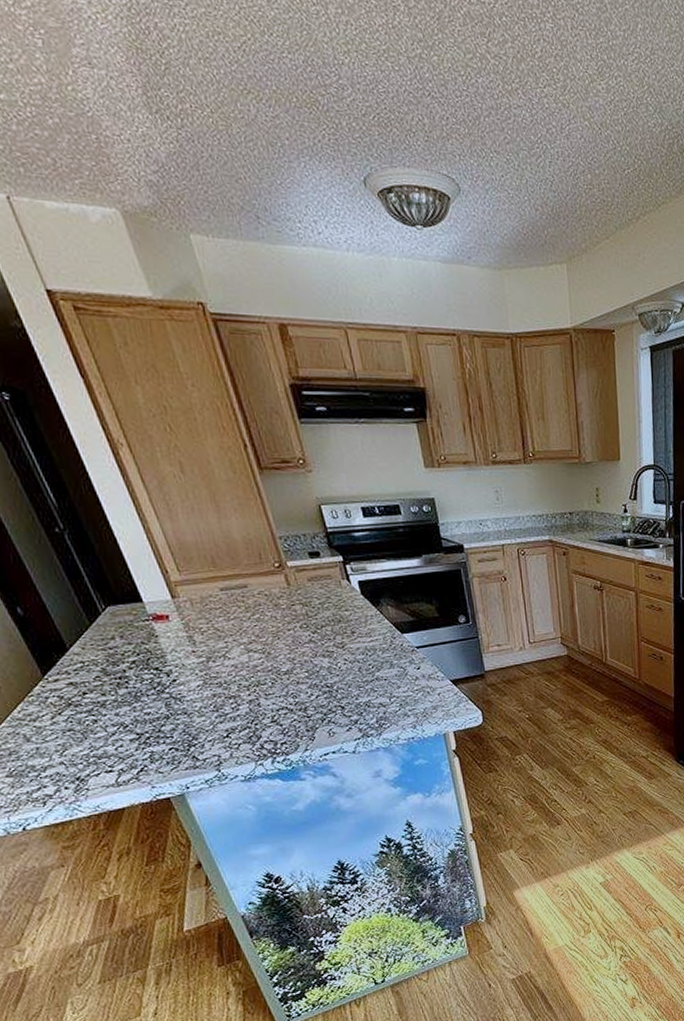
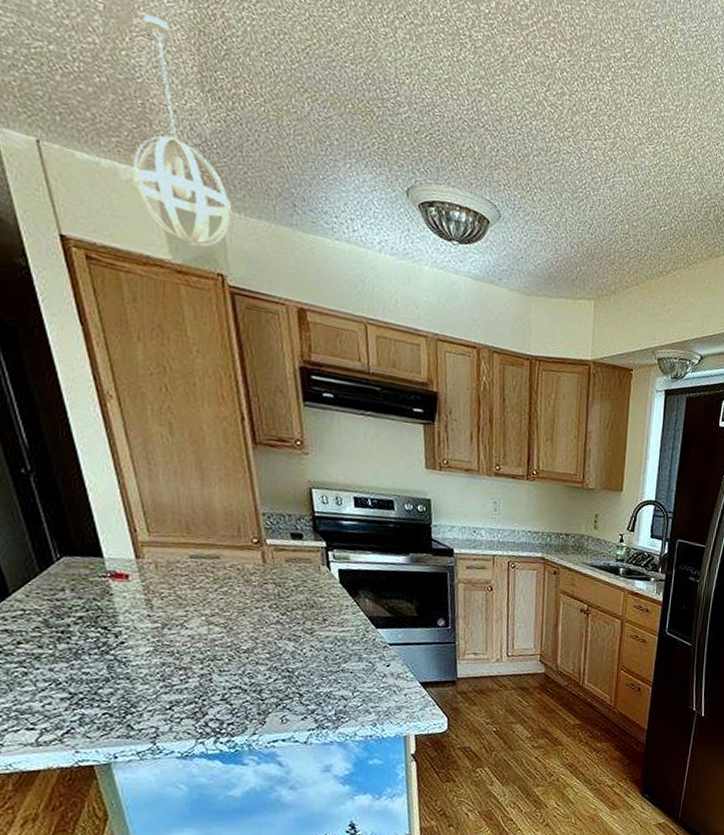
pendant light: none [80,41,200,278] -> present [133,14,232,247]

